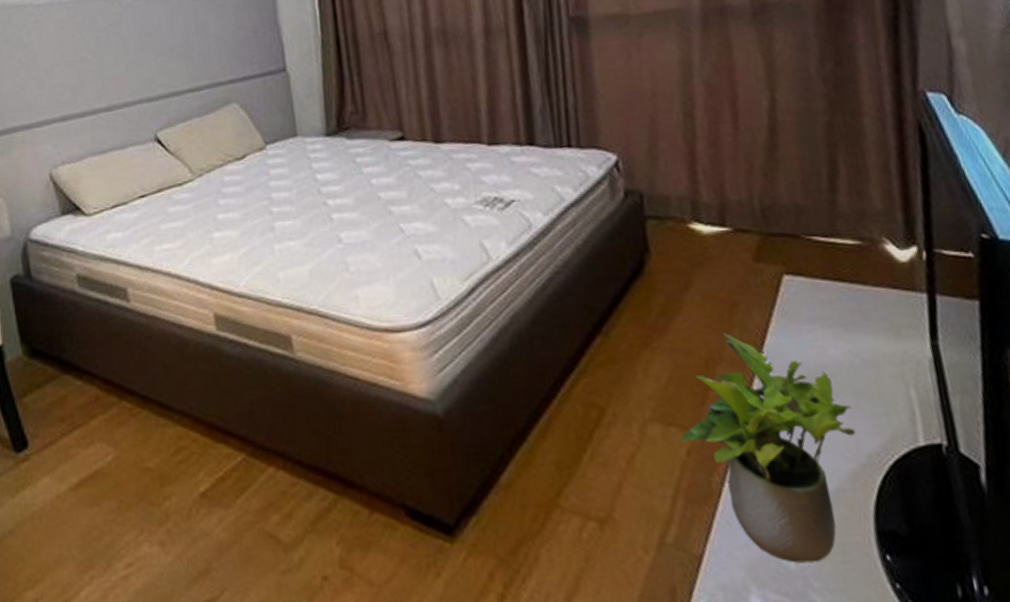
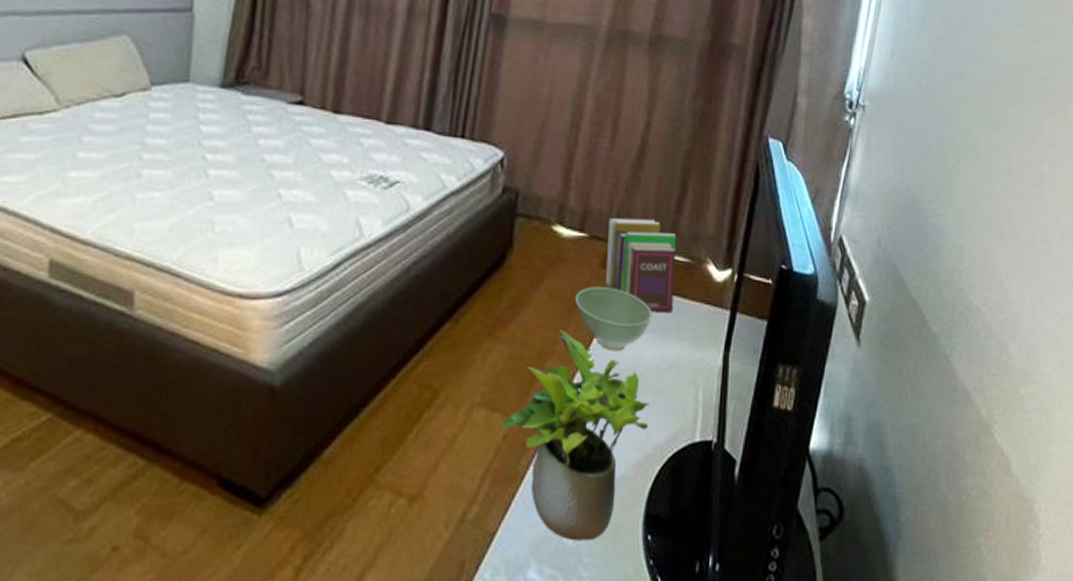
bowl: none [733,282,830,352] -> present [575,286,653,352]
books: none [751,202,854,304] -> present [605,217,676,313]

